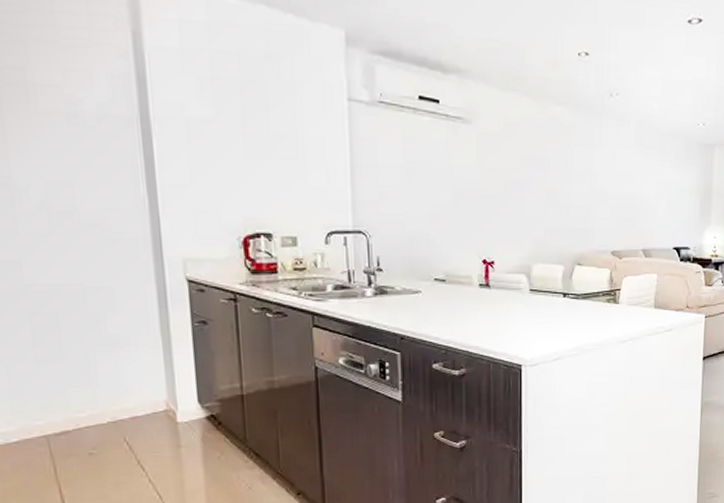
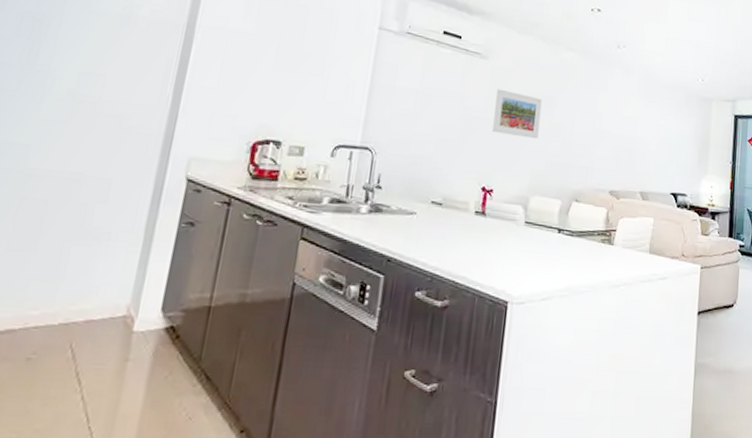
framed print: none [484,155,534,206] -> present [492,88,543,140]

